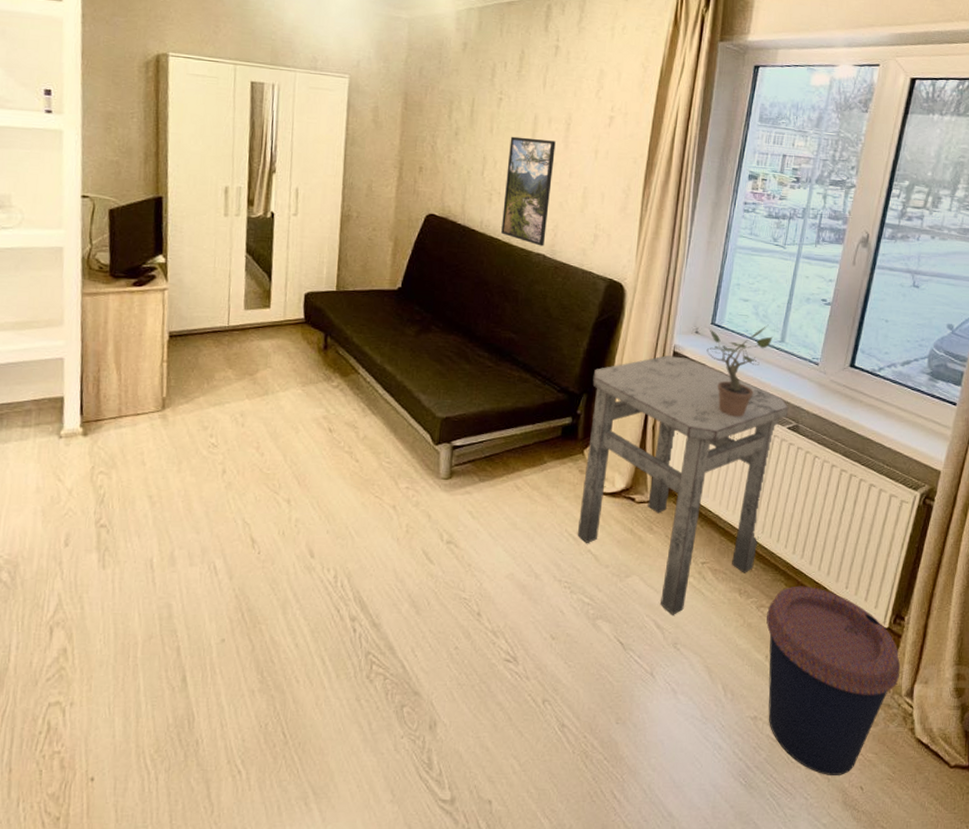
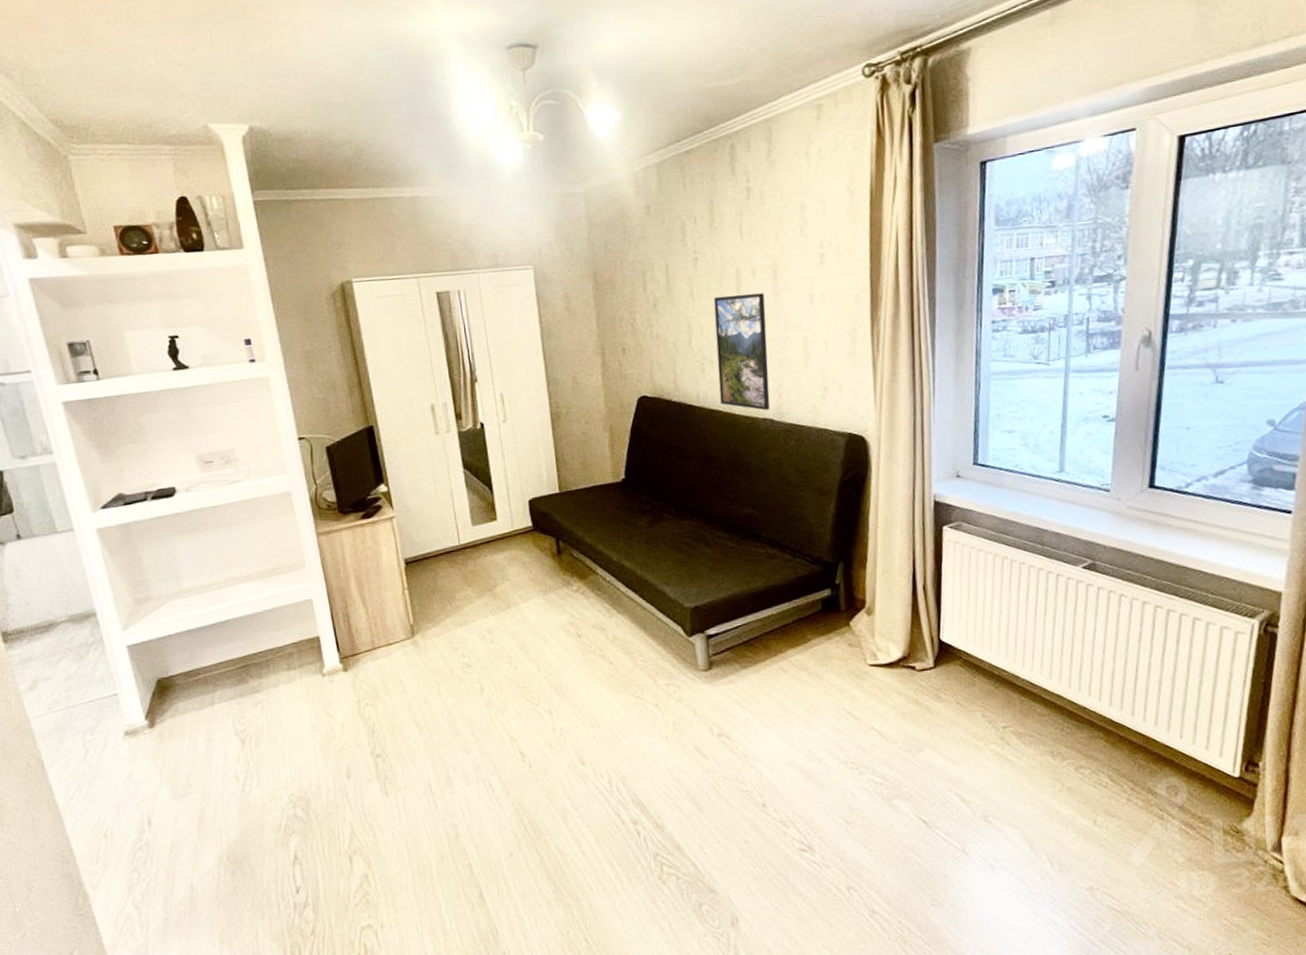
side table: present [577,355,789,615] -> none [847,506,1081,787]
potted plant: present [706,324,774,417] -> none [971,455,1050,564]
coffee cup: present [766,586,901,775] -> none [1088,740,1262,945]

